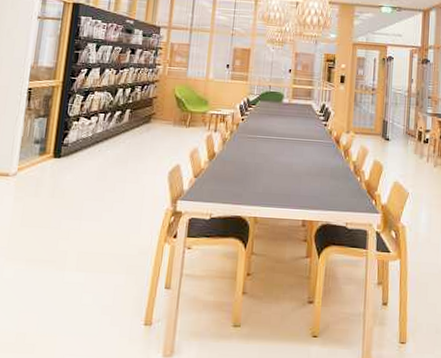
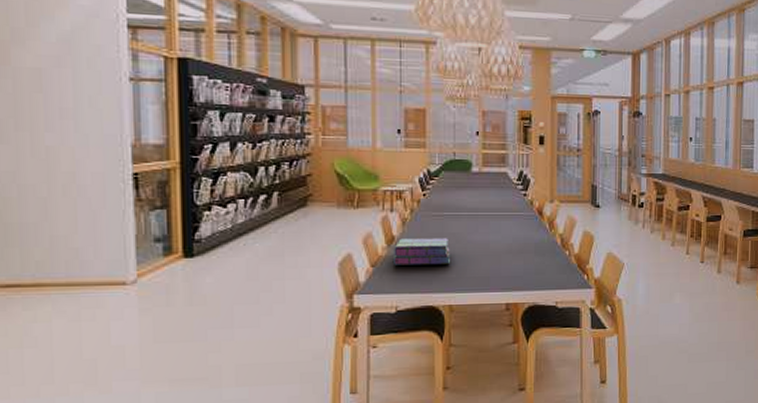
stack of books: none [211,155,260,181] -> present [392,238,450,265]

